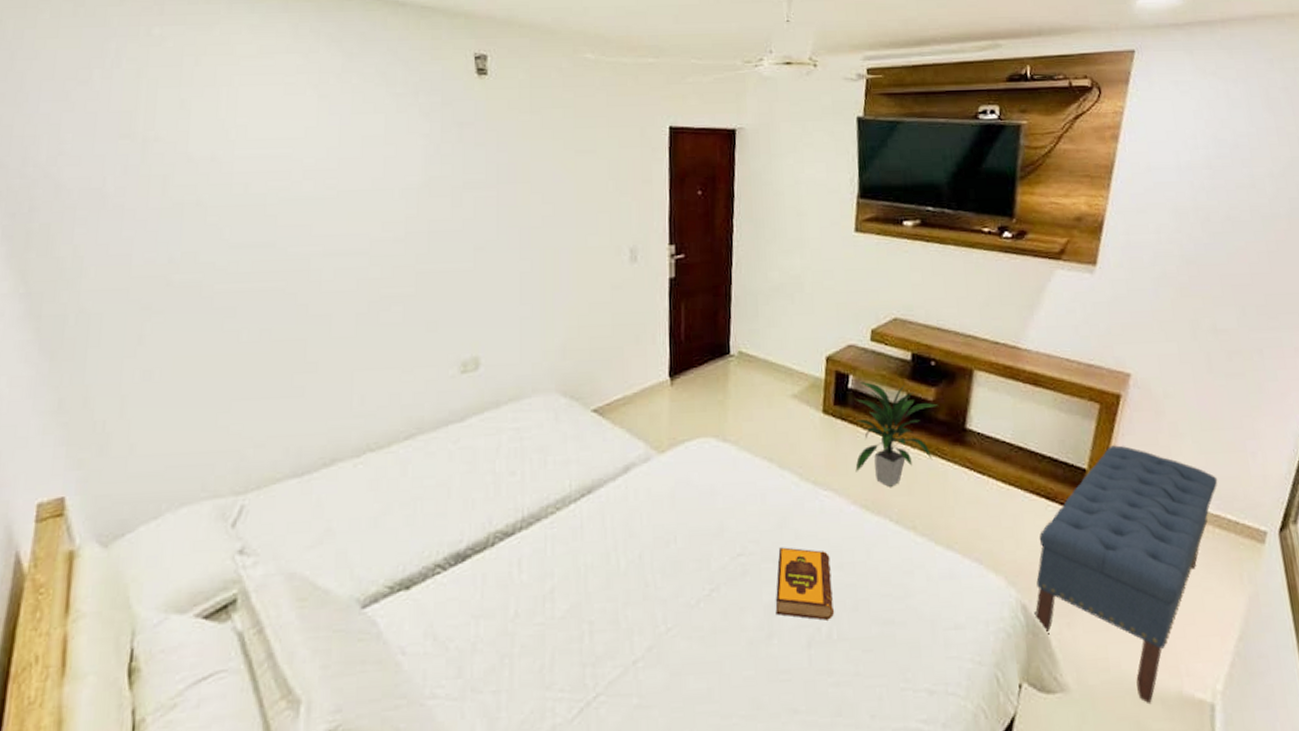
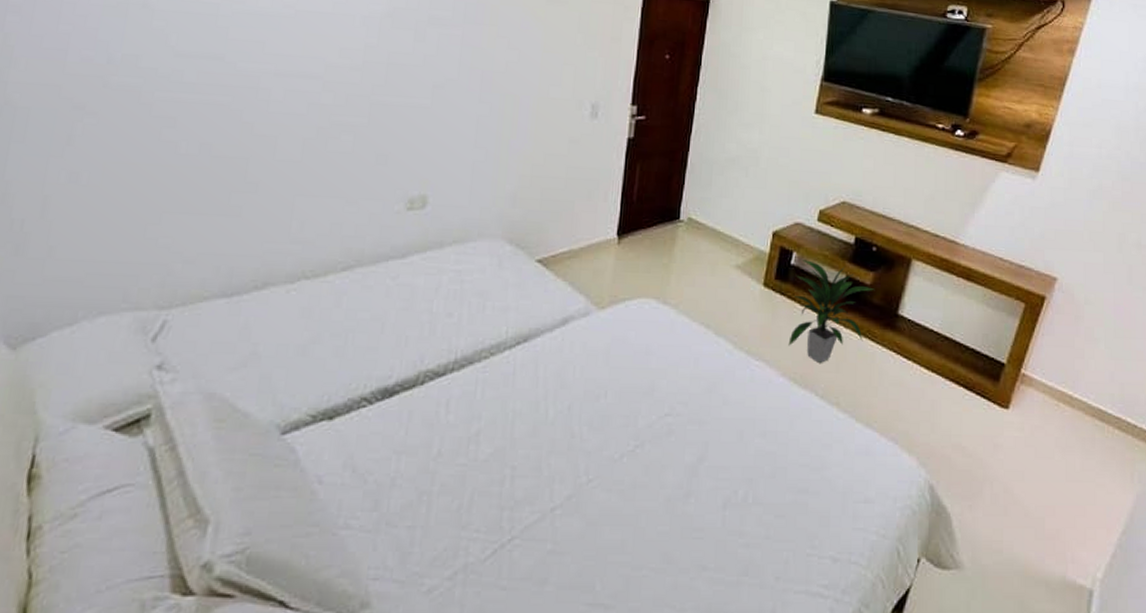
hardback book: present [775,547,834,620] -> none [696,411,754,484]
bench: present [1035,445,1218,705] -> none [940,344,1123,586]

